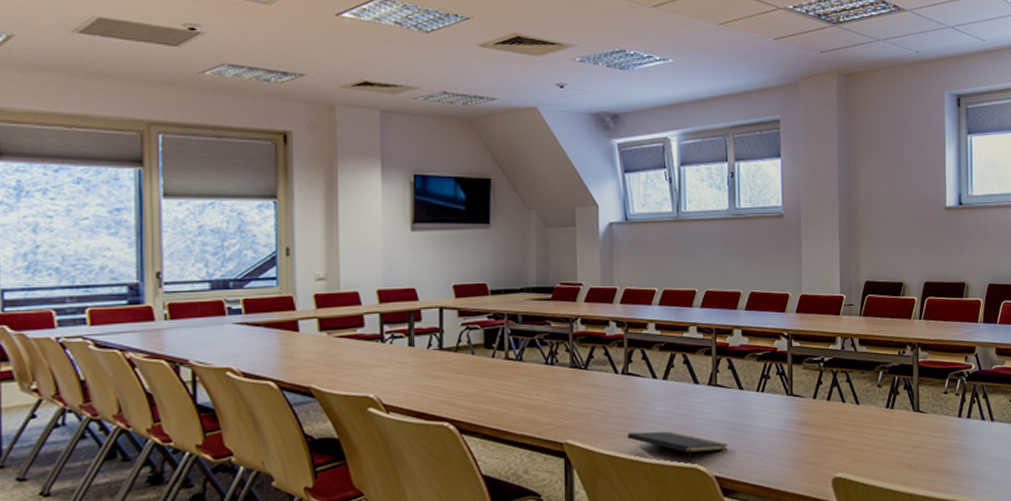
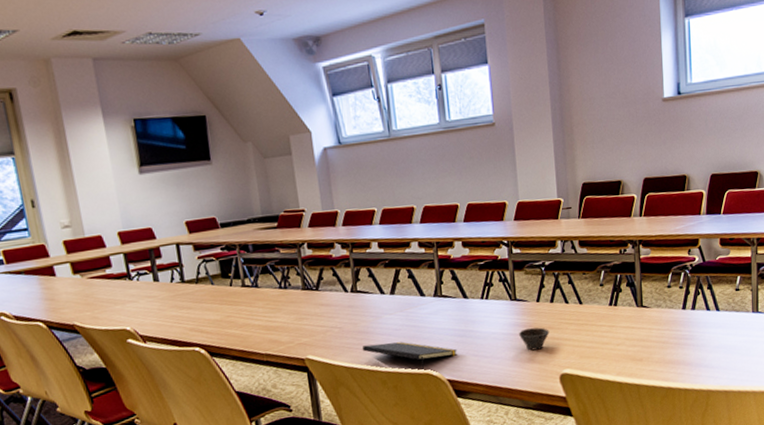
cup: none [793,425,825,451] -> present [519,327,550,351]

